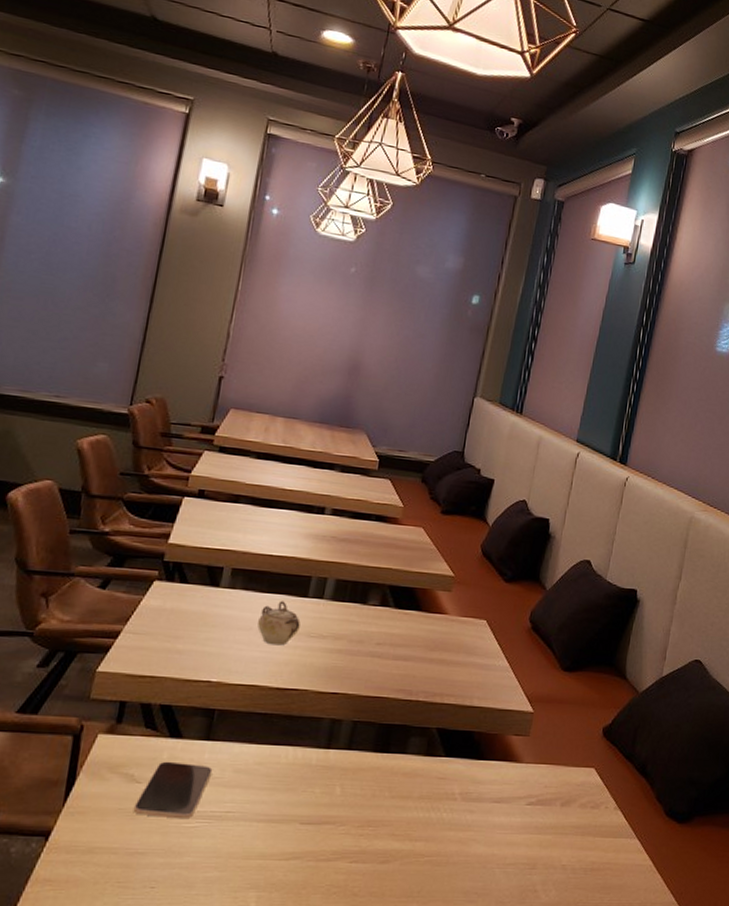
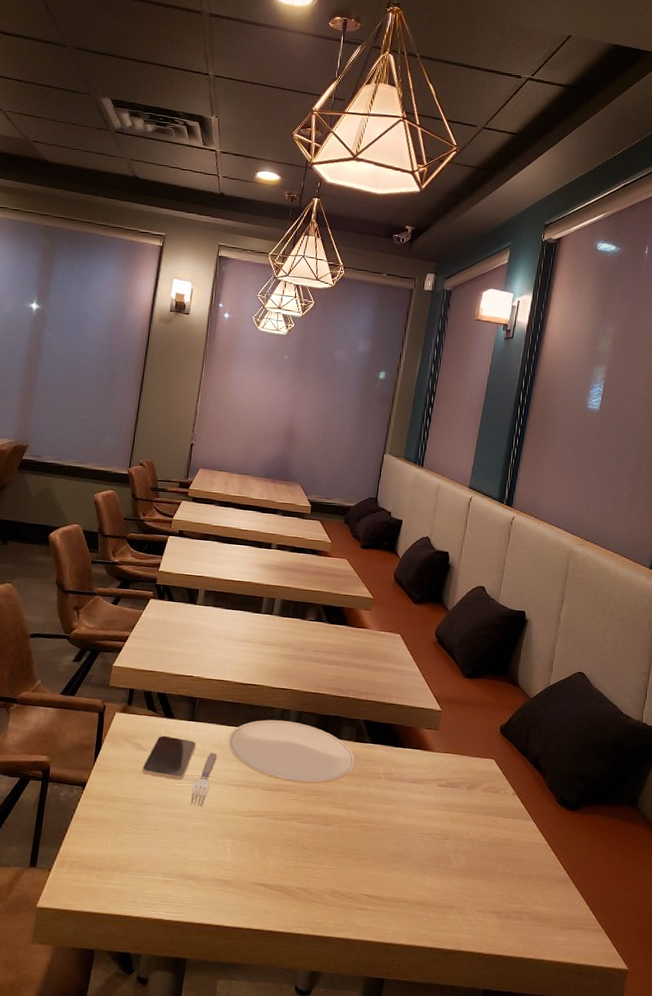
fork: none [203,781,242,852] -> present [191,753,217,807]
plate: none [256,733,424,813] -> present [228,719,355,784]
sugar bowl: present [257,600,301,646] -> none [224,615,256,650]

